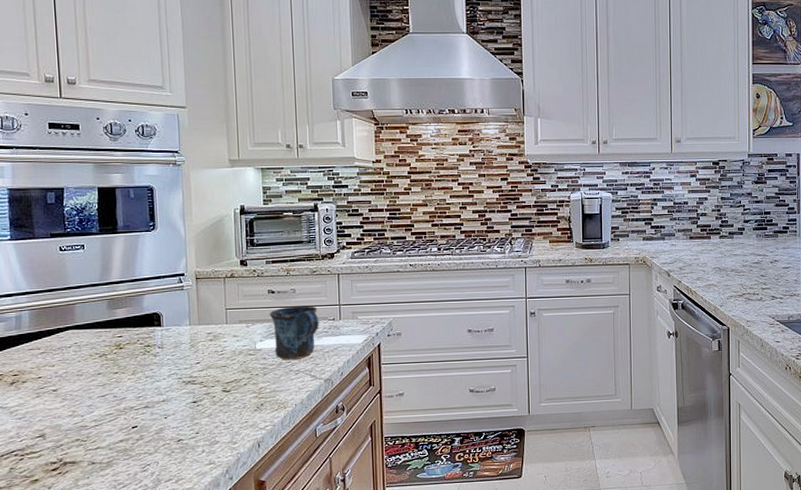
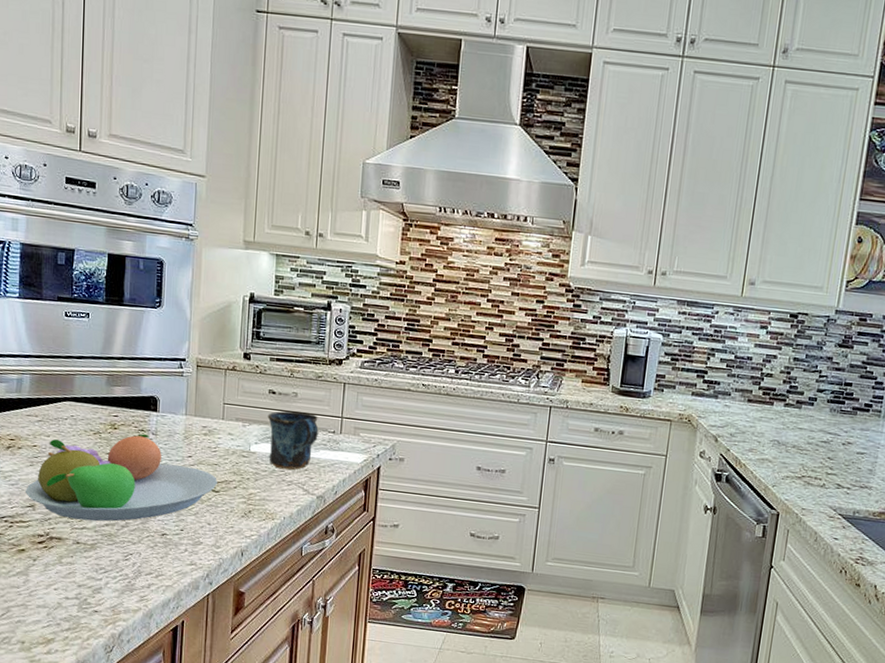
fruit bowl: none [34,349,227,441] -> present [26,434,217,522]

